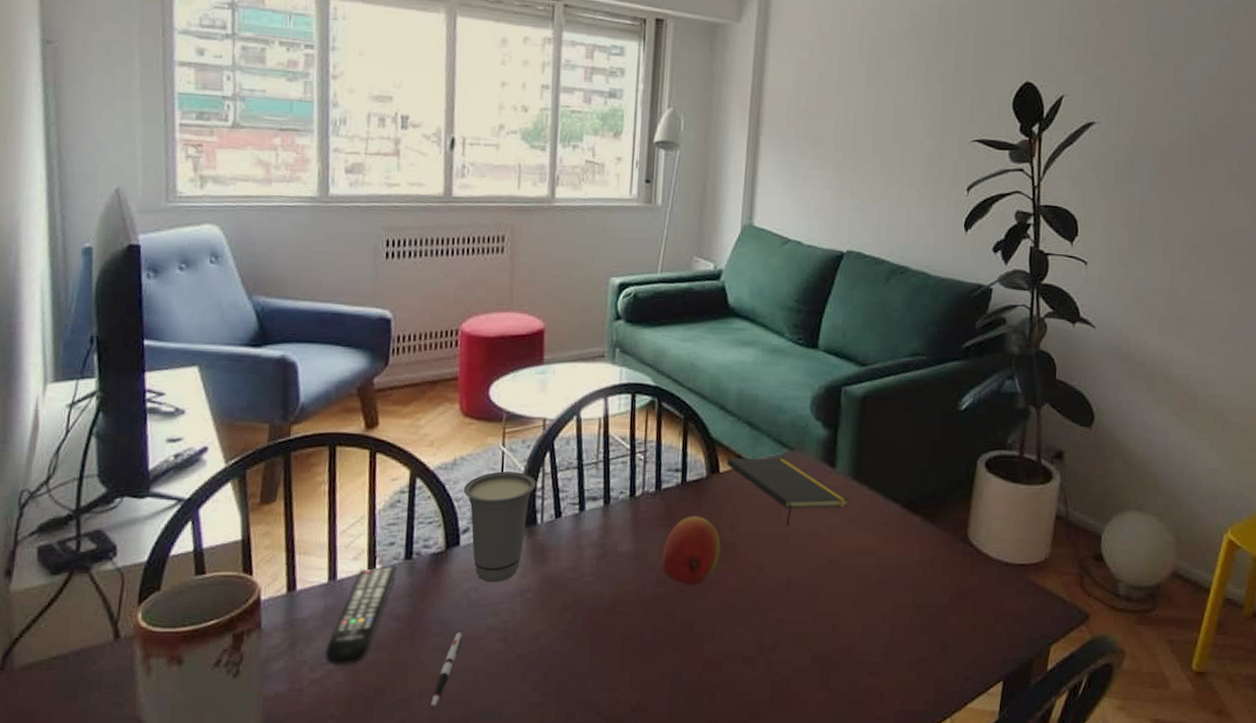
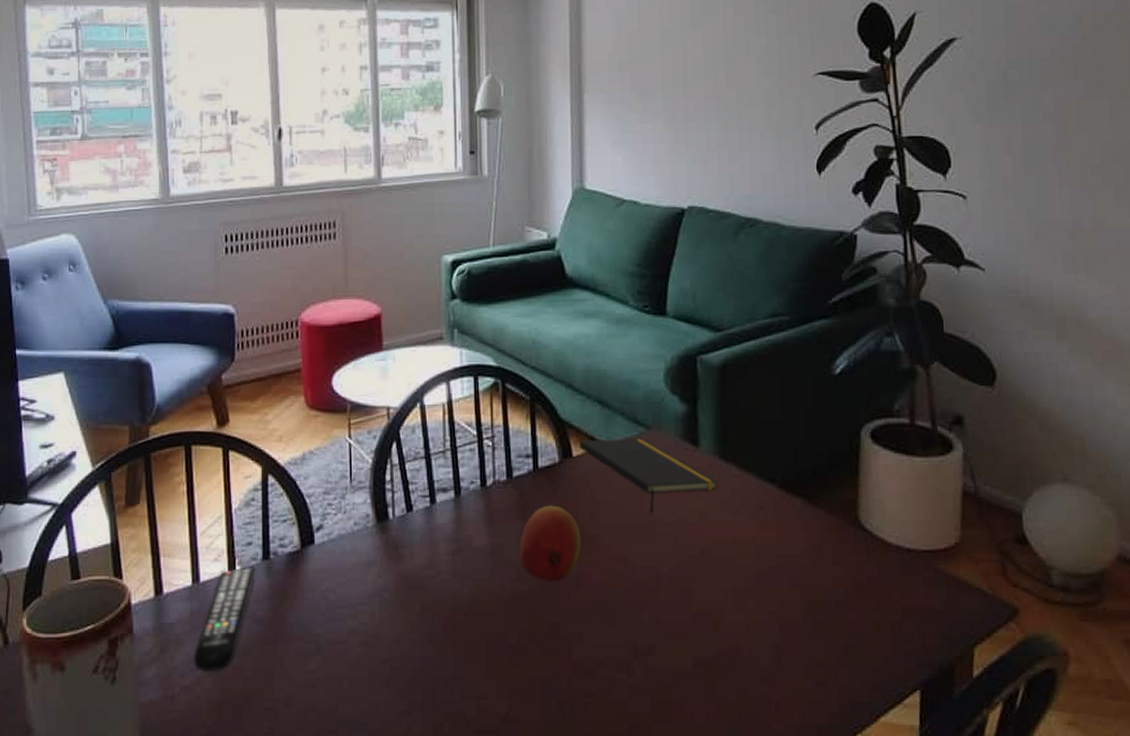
pen: present [431,632,462,708] -> none [298,636,323,718]
cup: present [463,471,537,583] -> none [314,464,386,583]

